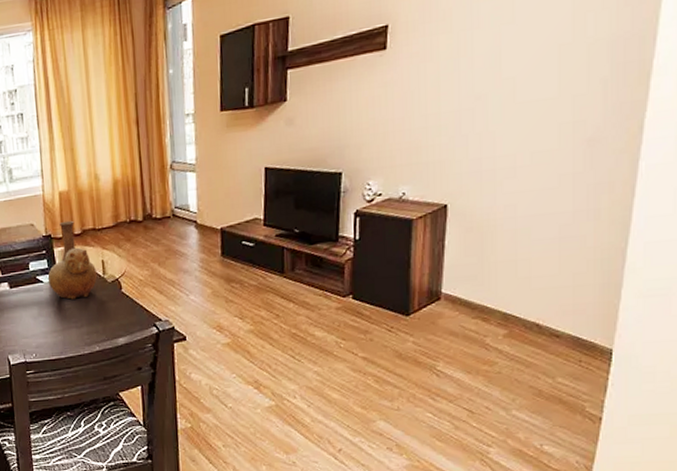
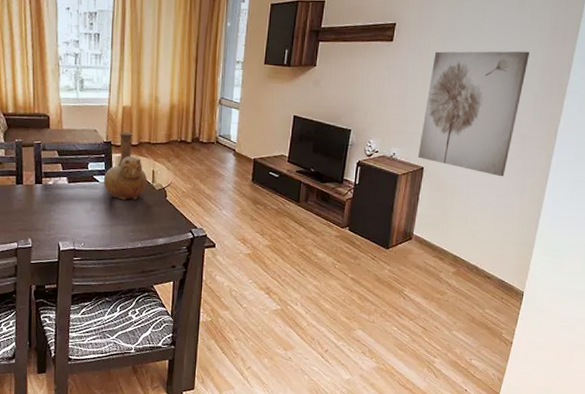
wall art: none [437,23,589,201] -> present [418,51,530,177]

